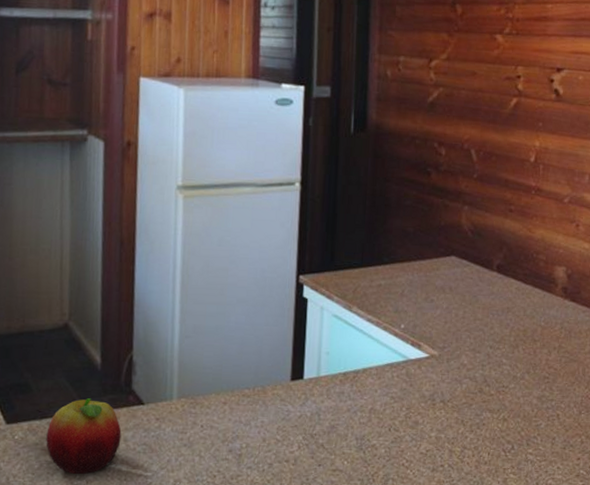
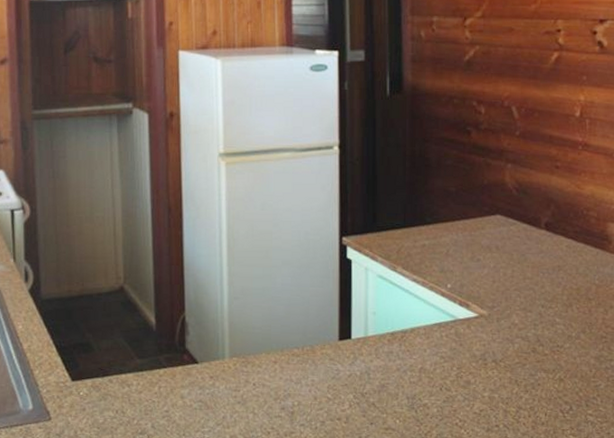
fruit: present [46,398,122,475] -> none [108,357,178,430]

